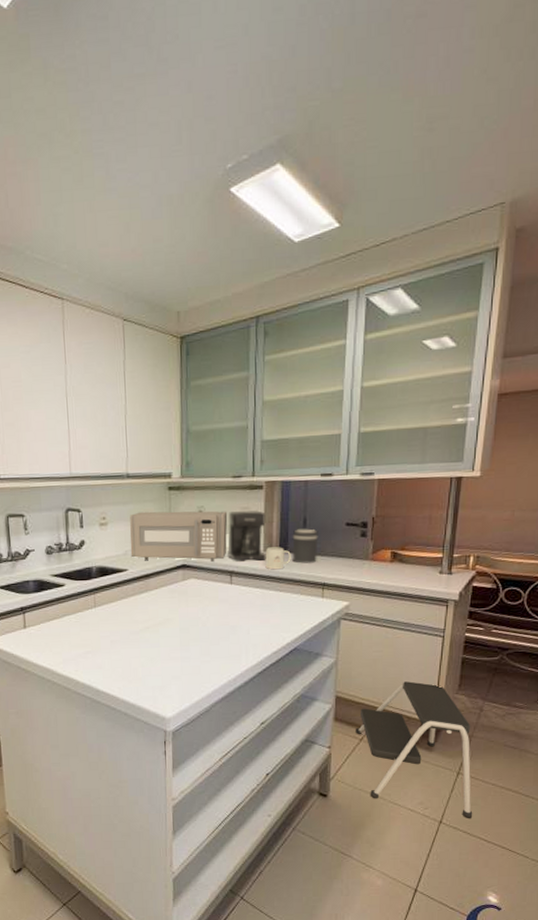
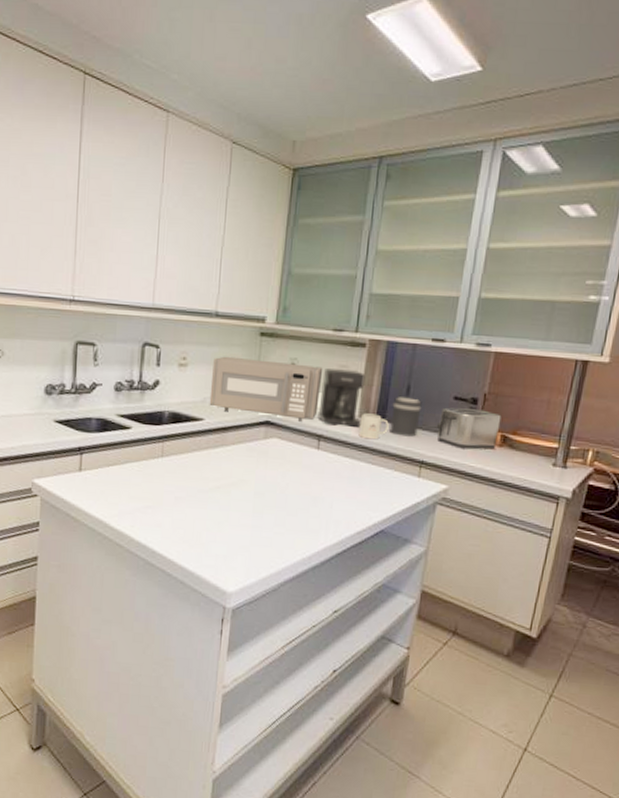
toaster: none [333,532,390,569] -> present [436,407,502,450]
step stool: present [355,681,473,818] -> none [439,583,571,749]

